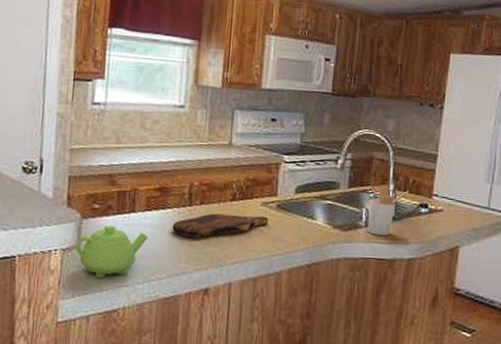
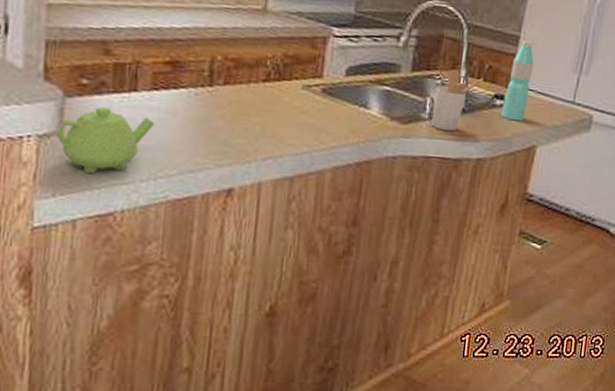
cutting board: present [172,213,269,238] -> none [186,96,311,127]
water bottle: none [426,158,451,226] -> present [501,40,534,122]

